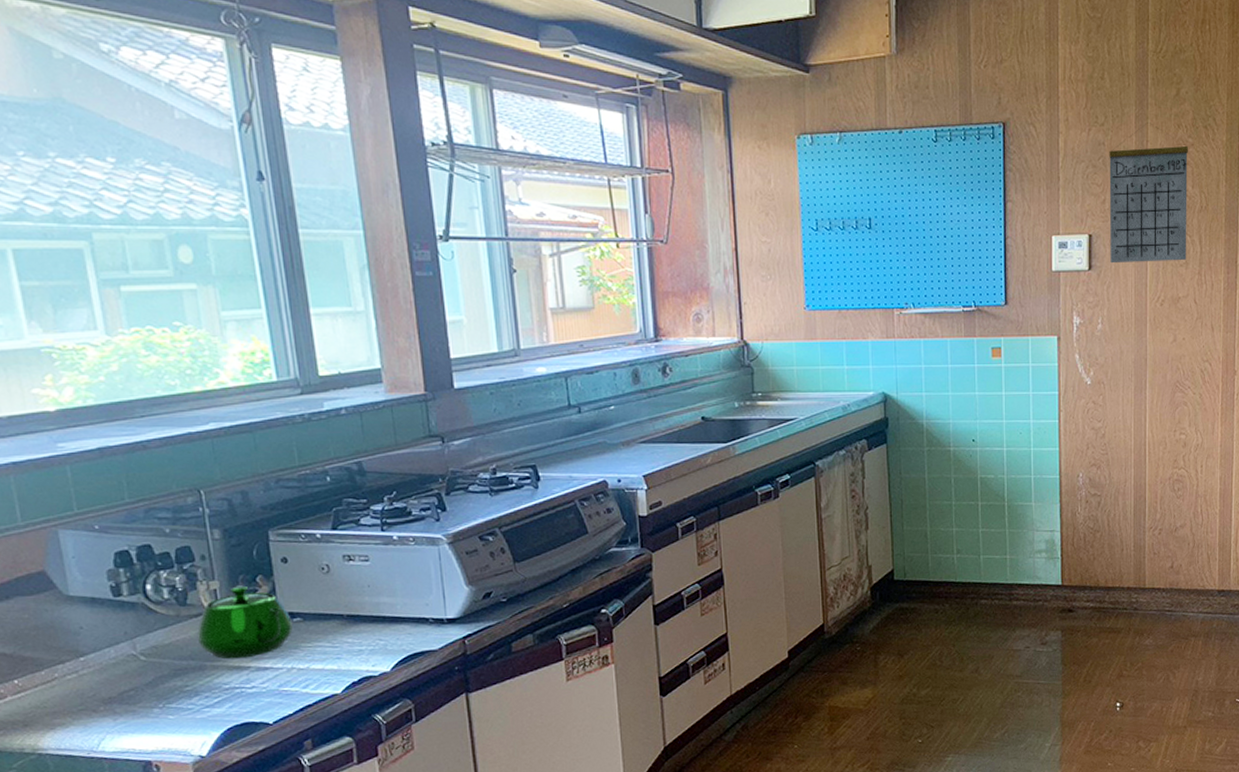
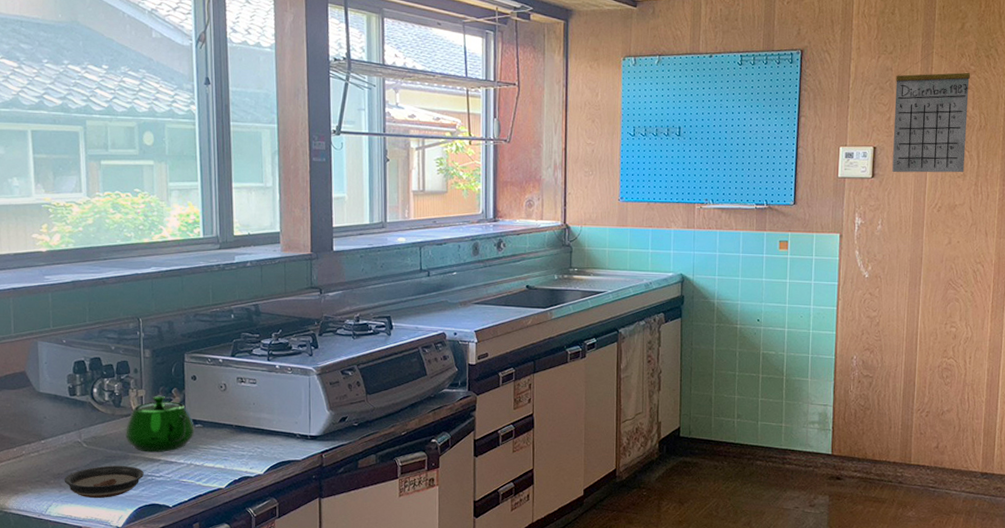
saucer: none [118,678,230,724] -> present [64,465,144,499]

